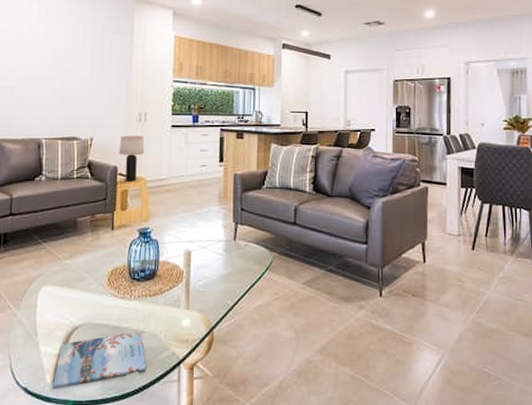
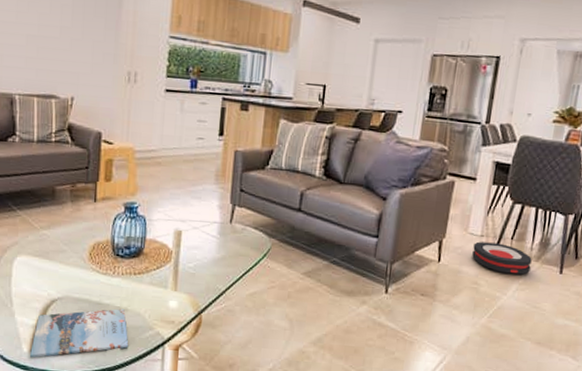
table lamp: present [118,135,145,182] -> none [103,97,134,151]
robot vacuum: none [453,241,507,269] -> present [472,241,532,275]

